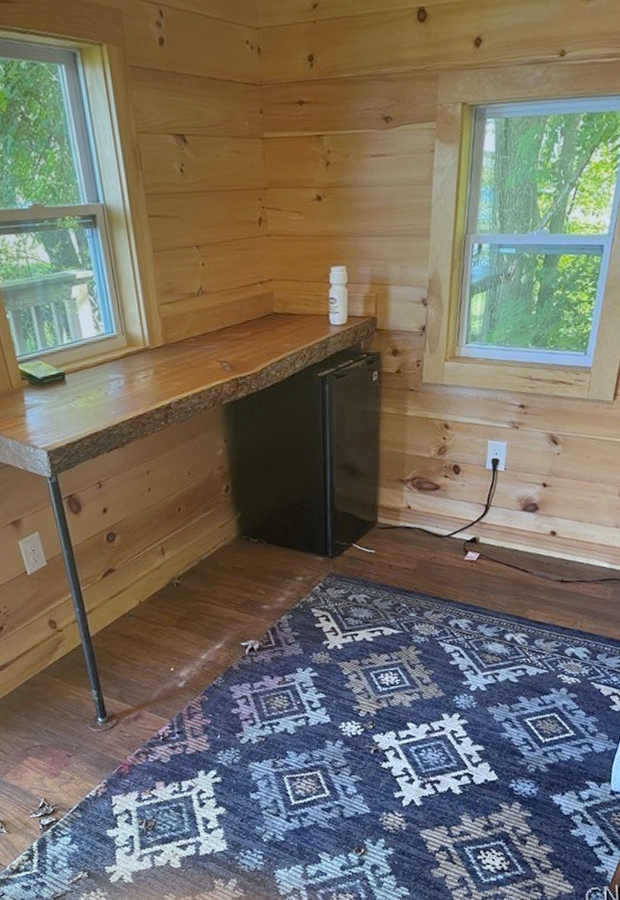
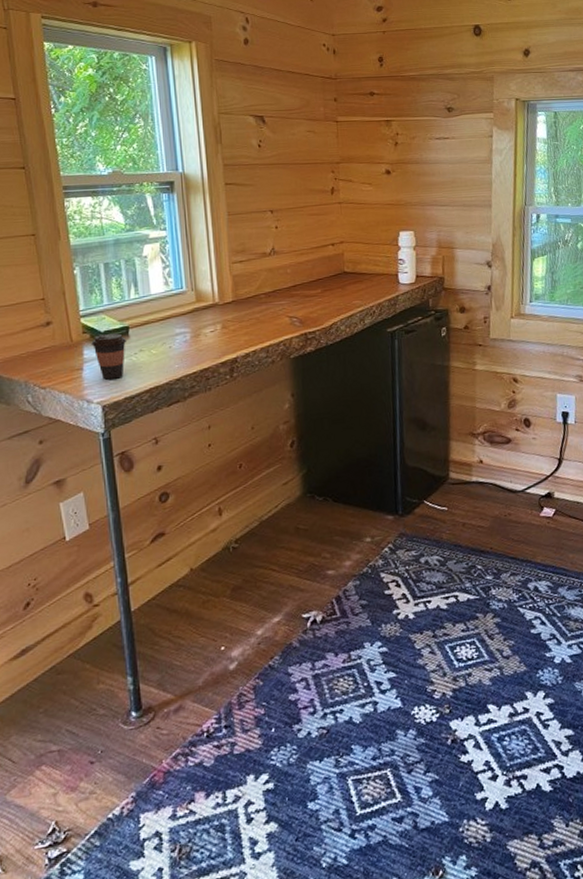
coffee cup: none [30,379,65,426] -> present [91,333,127,380]

